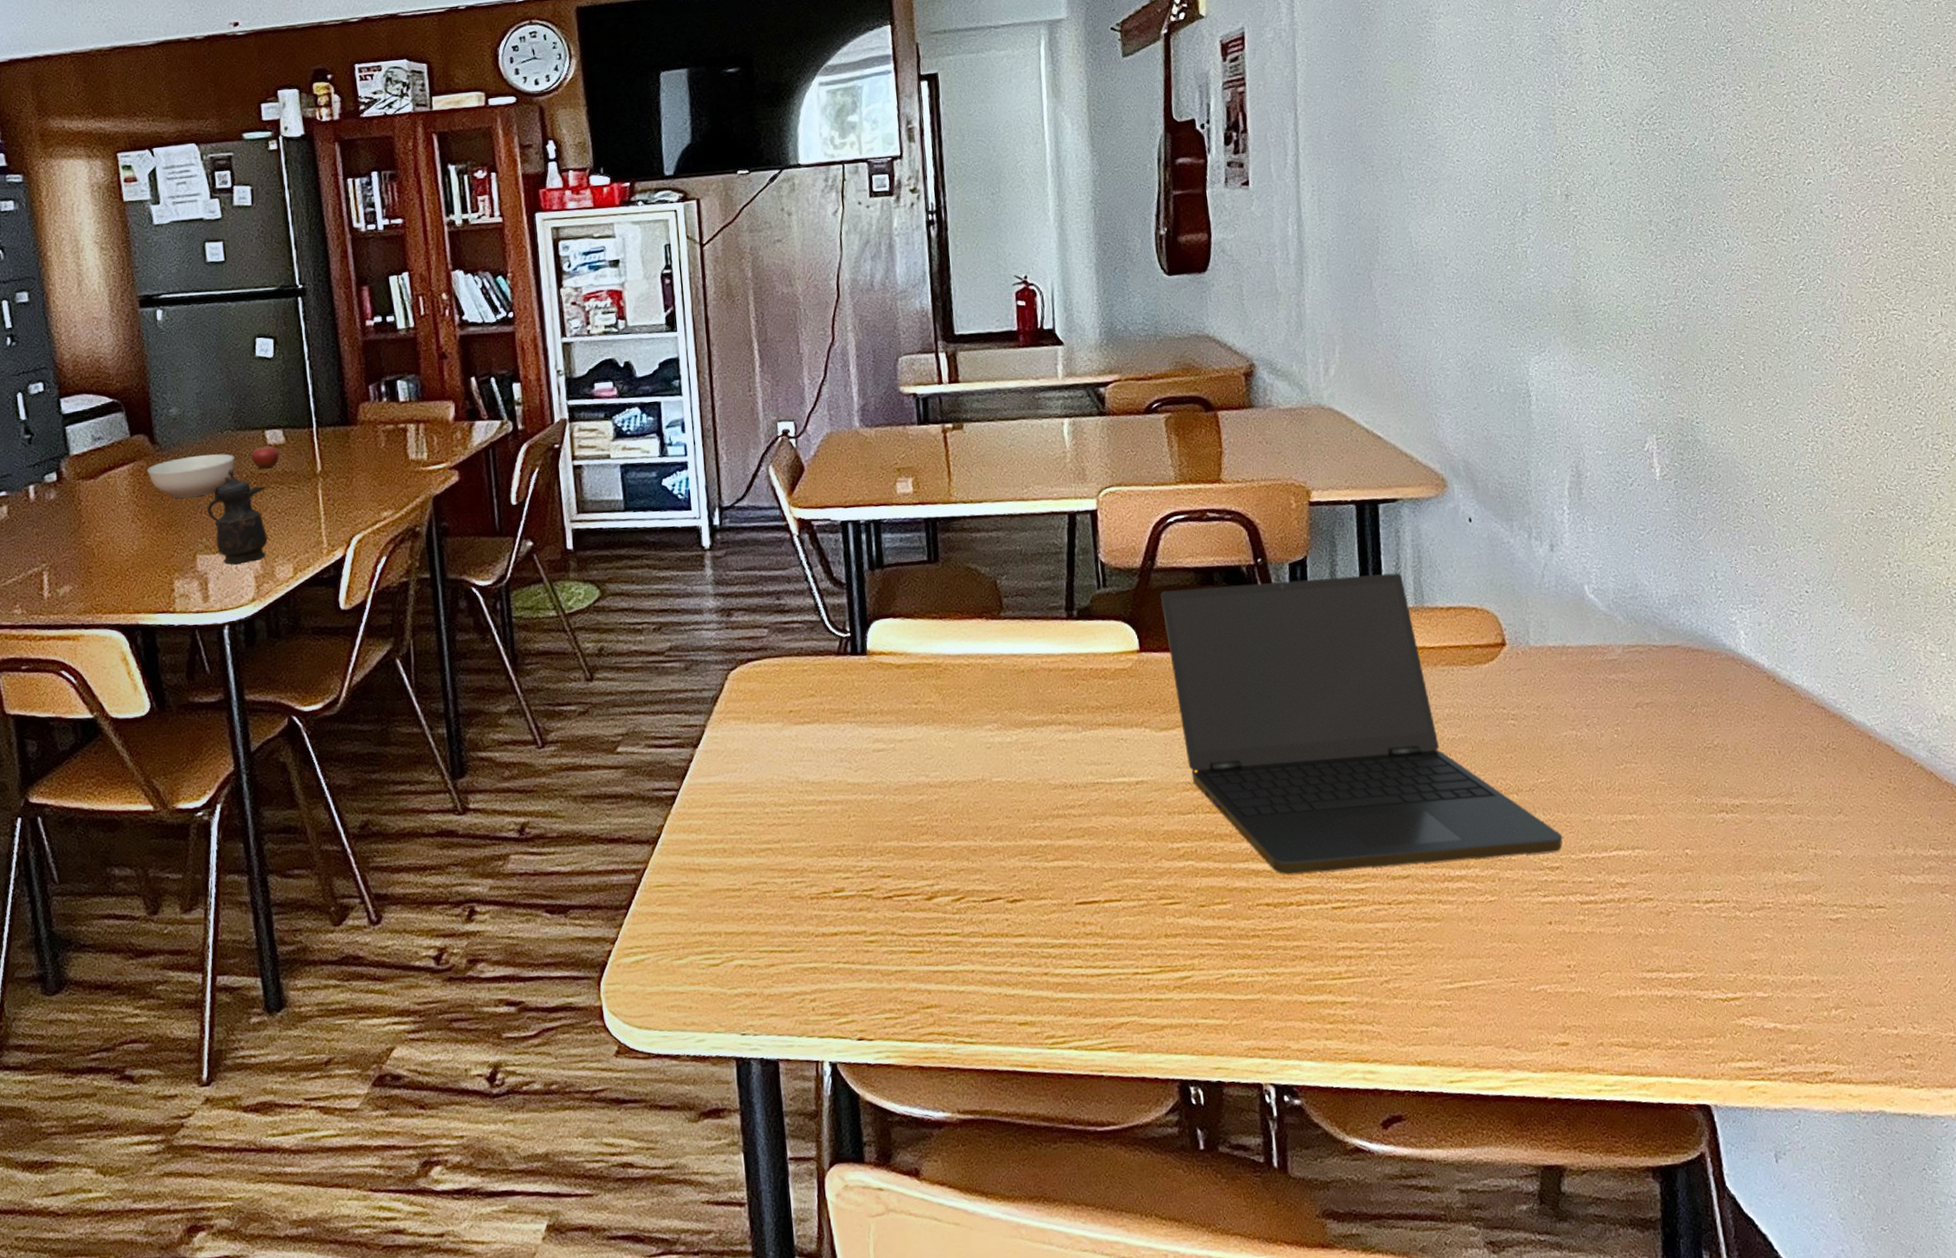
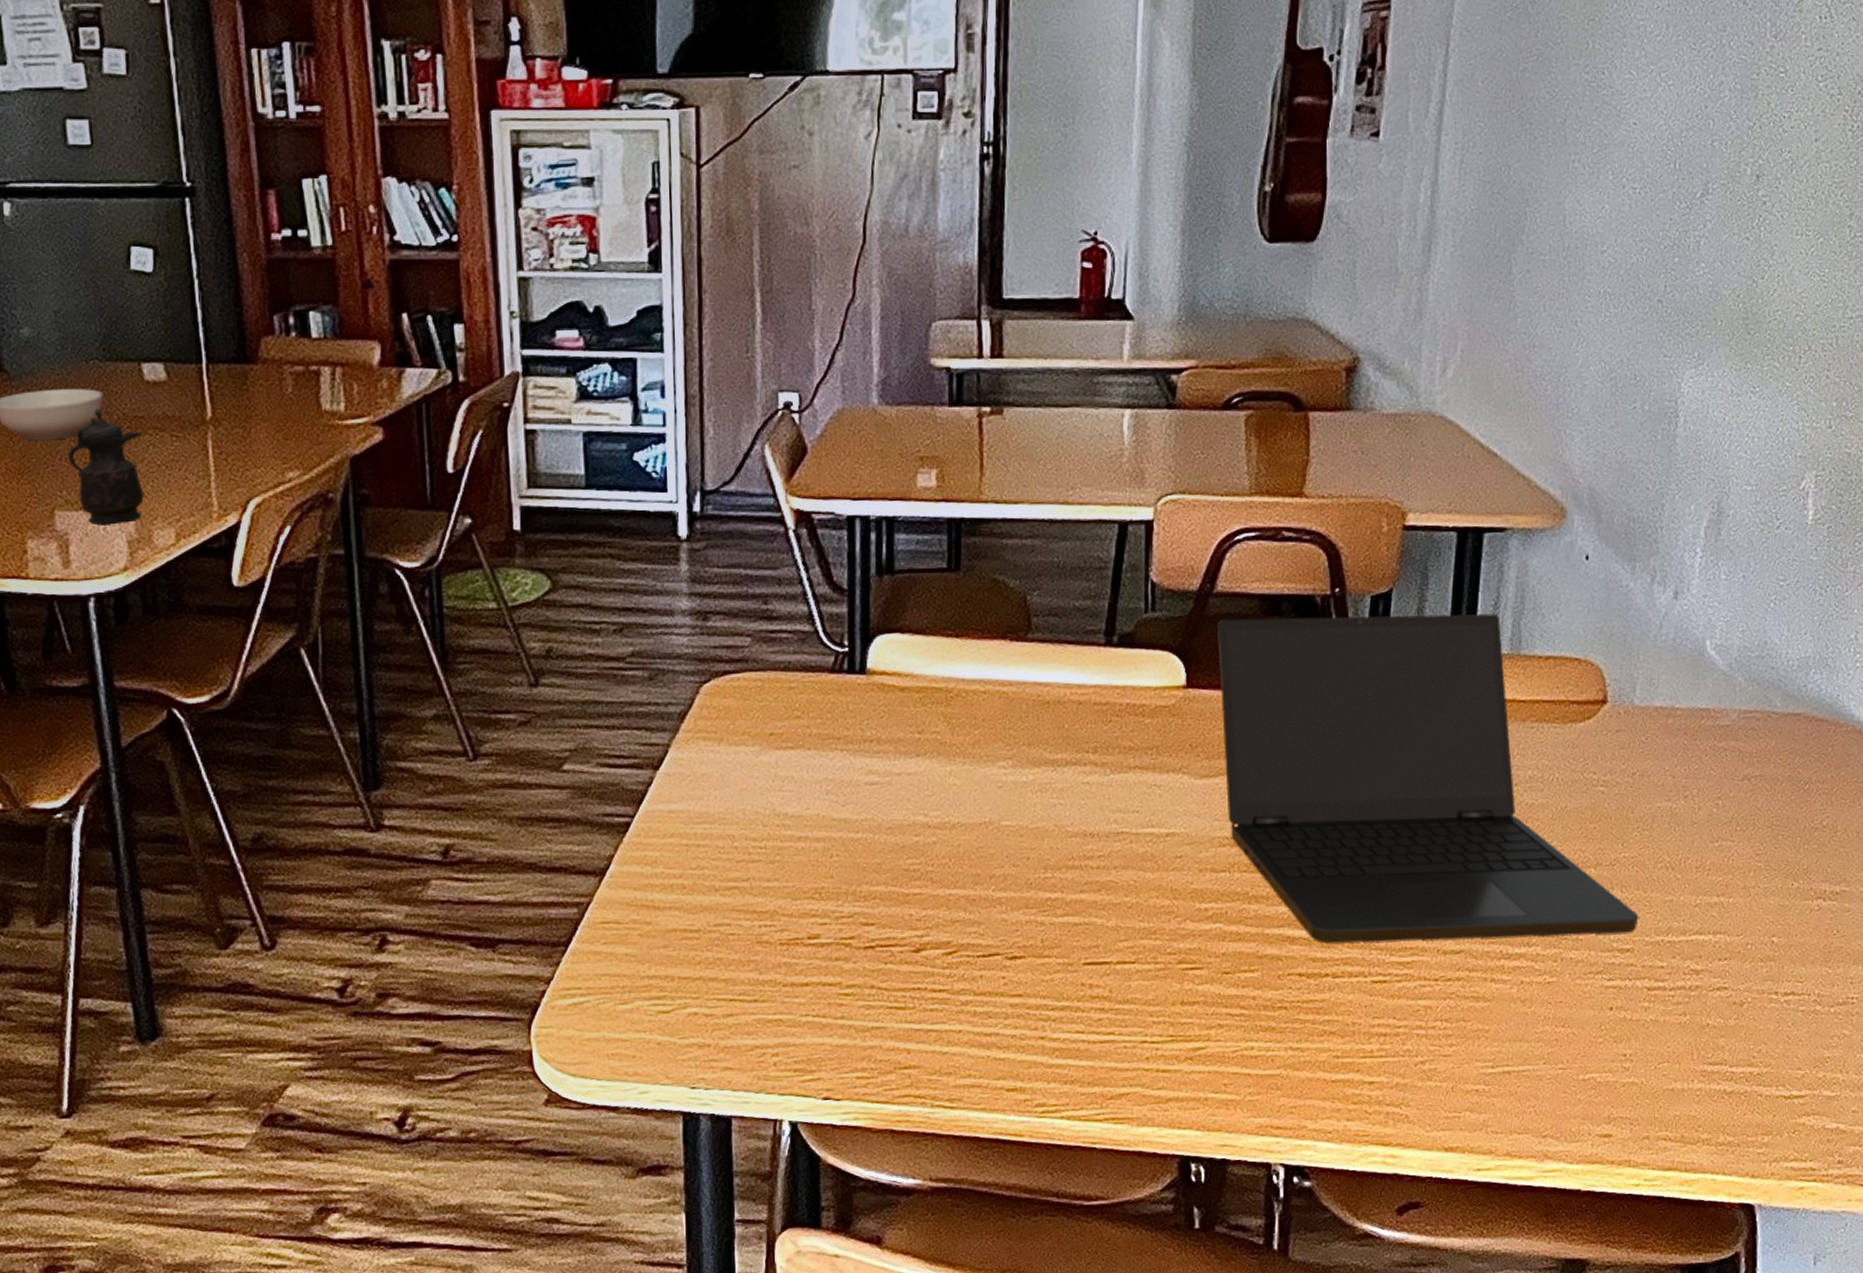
fruit: present [251,444,280,469] -> none [124,379,160,411]

